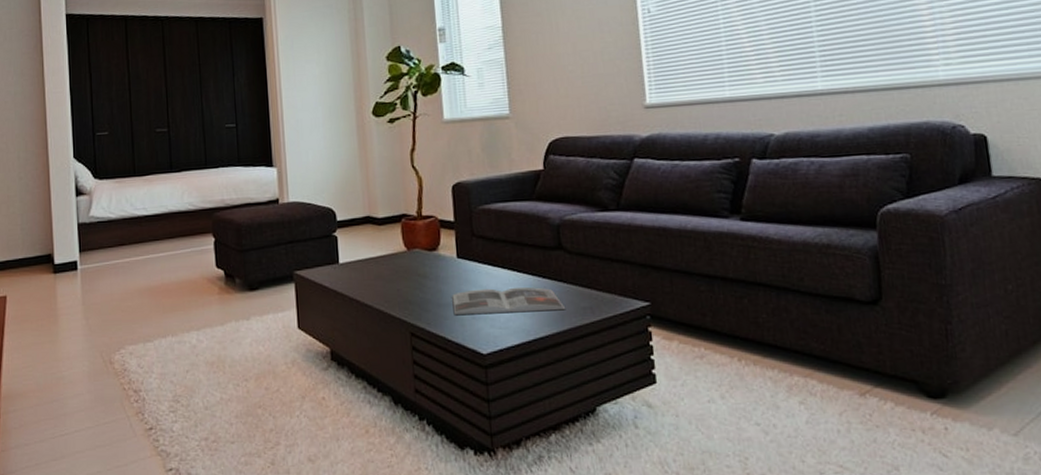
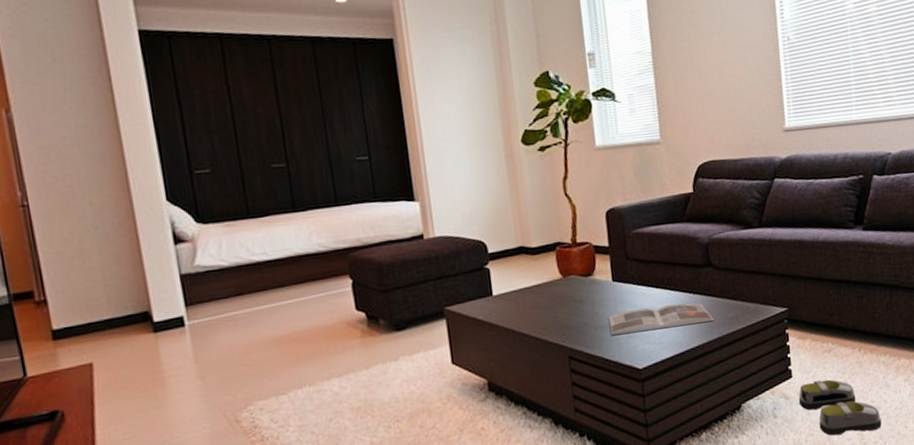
slippers: none [664,389,770,459] -> present [799,379,882,436]

